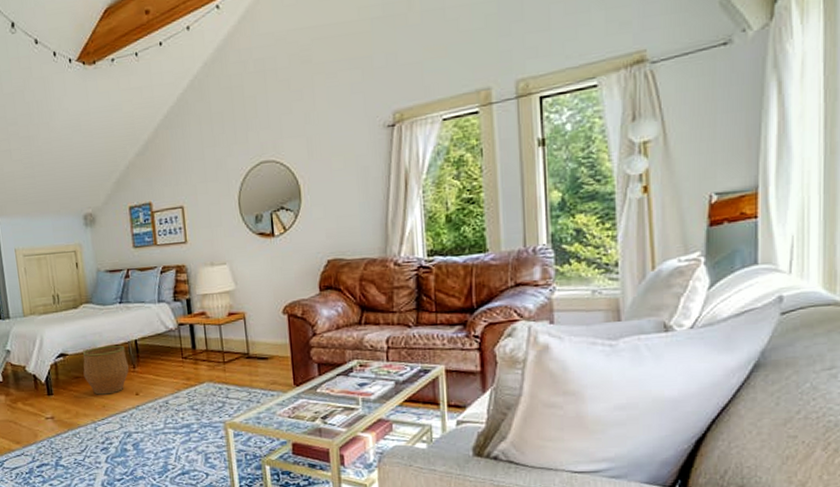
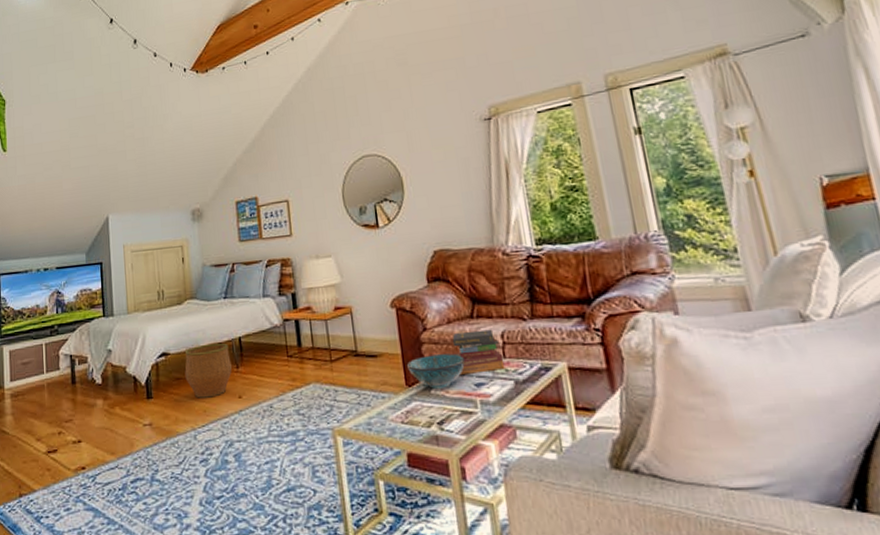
decorative bowl: none [295,357,351,388] -> present [406,353,466,389]
books: none [339,335,387,376] -> present [452,329,505,375]

